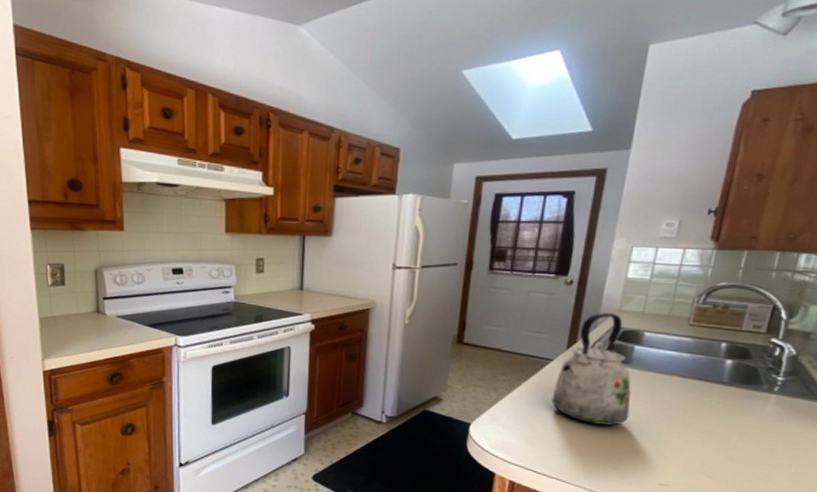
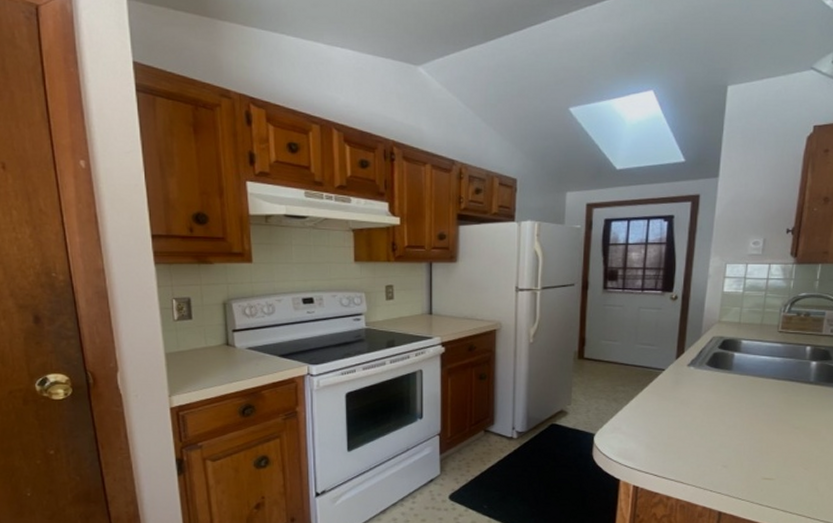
kettle: present [551,313,631,426] -> none [666,324,735,428]

